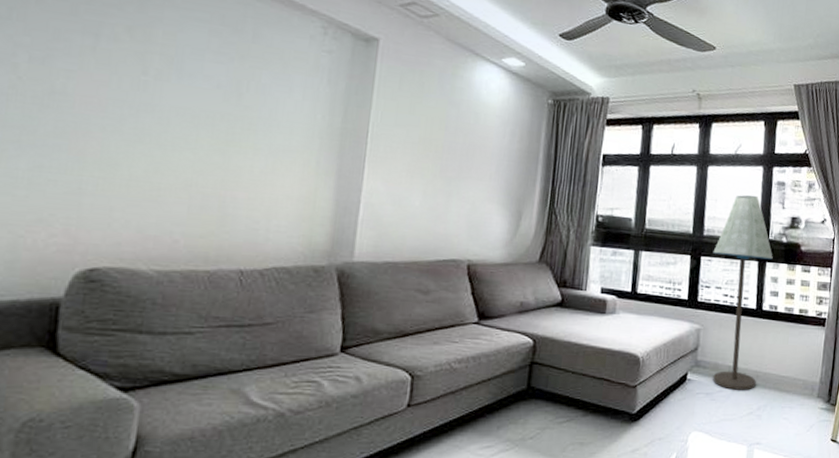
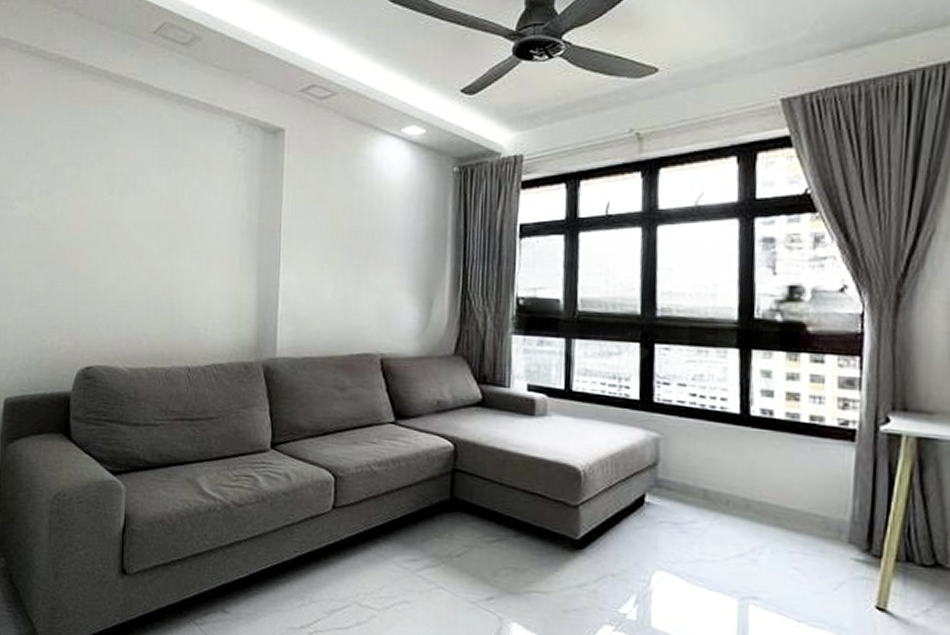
floor lamp: present [712,195,773,390] -> none [671,259,762,524]

